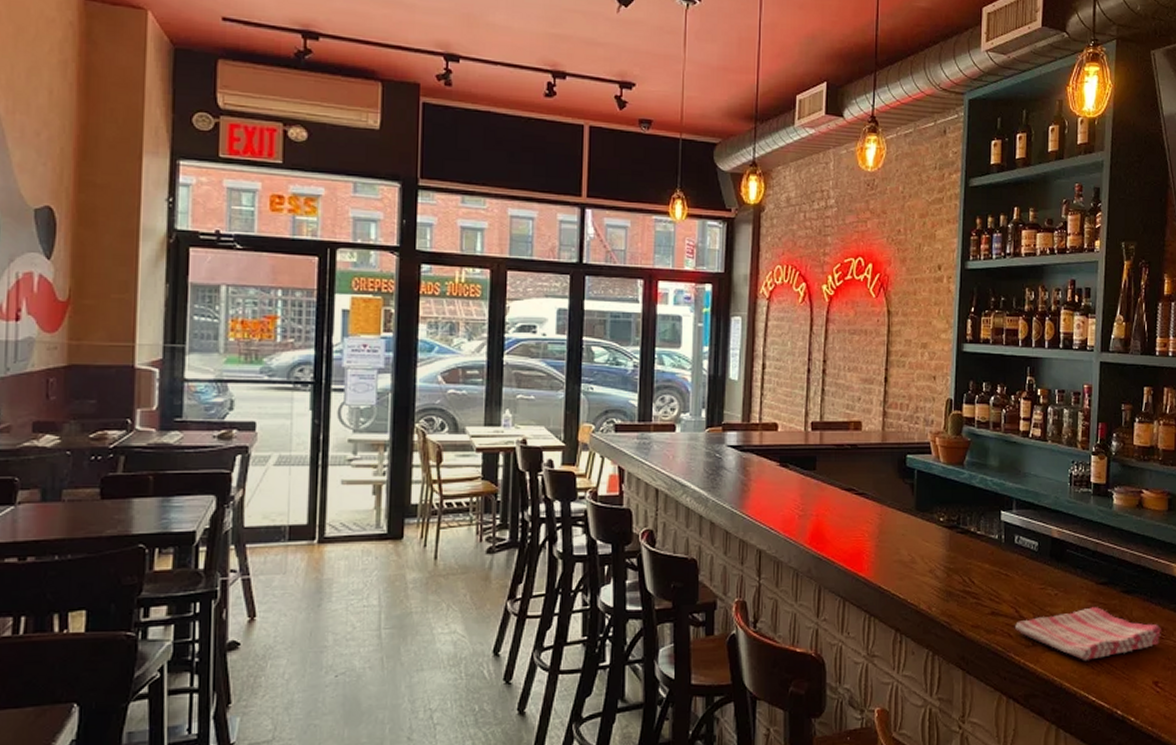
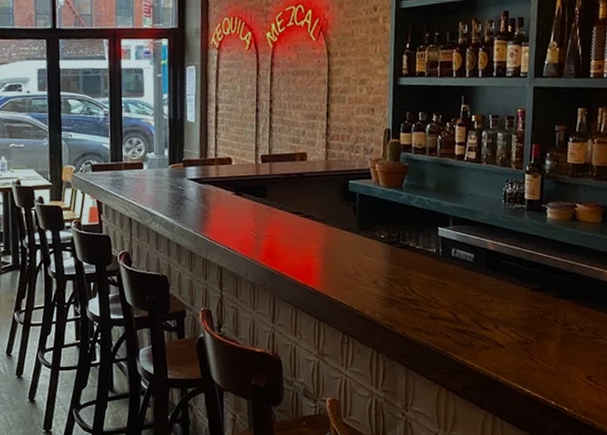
dish towel: present [1015,607,1161,661] -> none [453,311,594,359]

